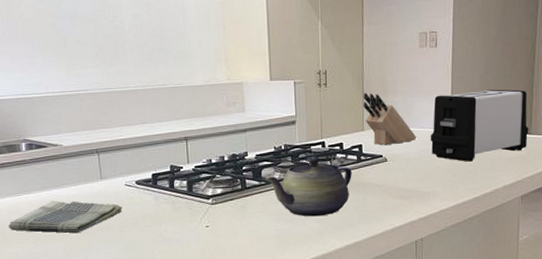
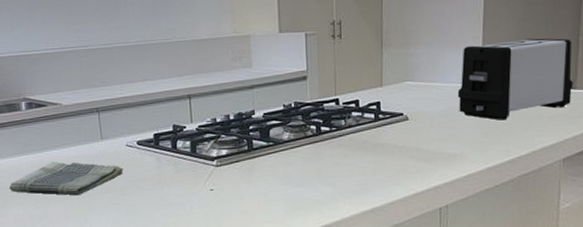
teapot: present [265,157,352,217] -> none [274,115,369,181]
knife block: present [363,92,417,146] -> none [381,44,443,103]

